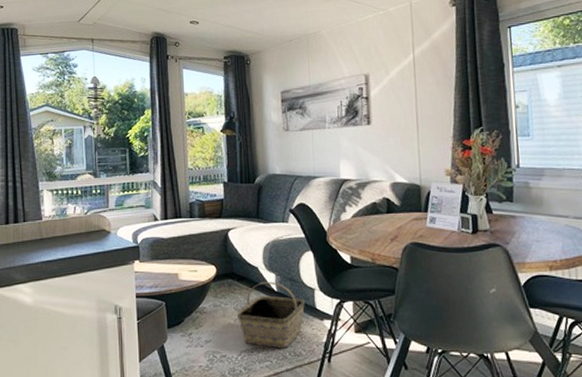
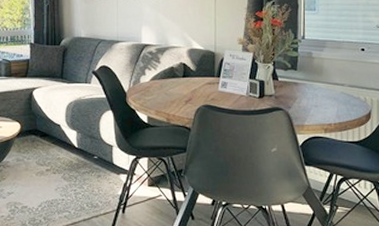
basket: present [236,282,306,349] -> none [38,139,104,200]

